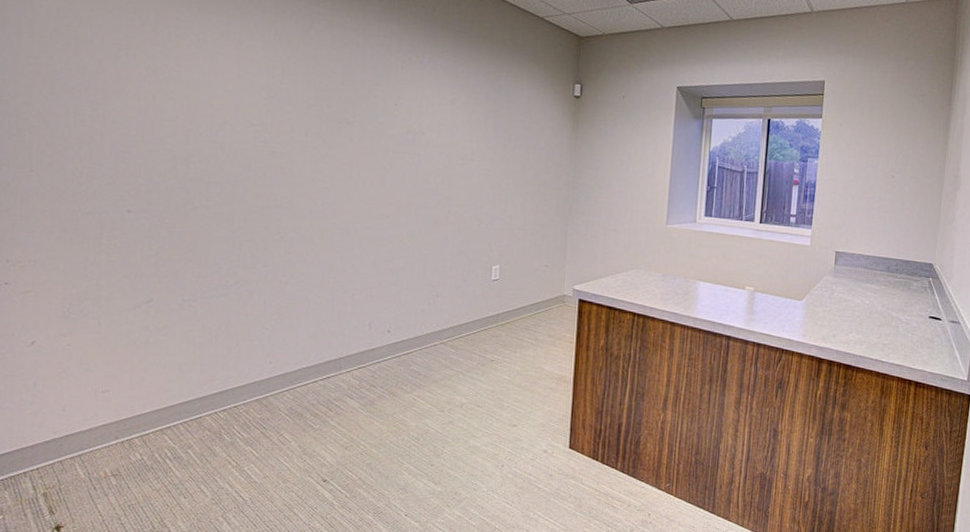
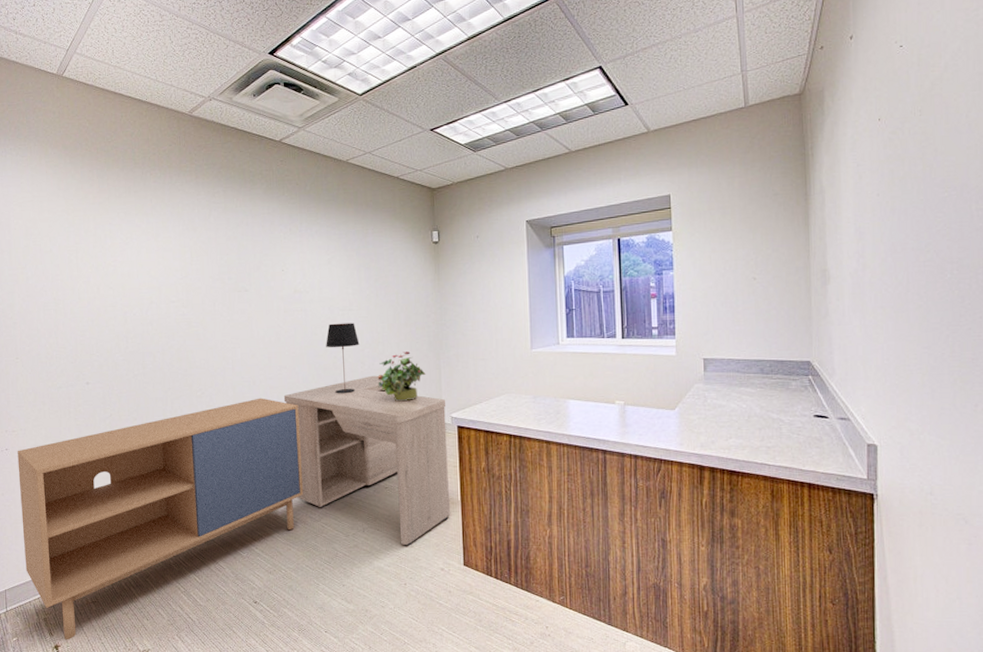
storage cabinet: none [21,249,400,520] -> present [17,398,304,640]
desk: none [382,235,568,425] -> present [283,375,450,546]
table lamp: none [439,173,479,254] -> present [326,323,360,394]
potted plant: none [495,213,551,267] -> present [377,351,426,401]

